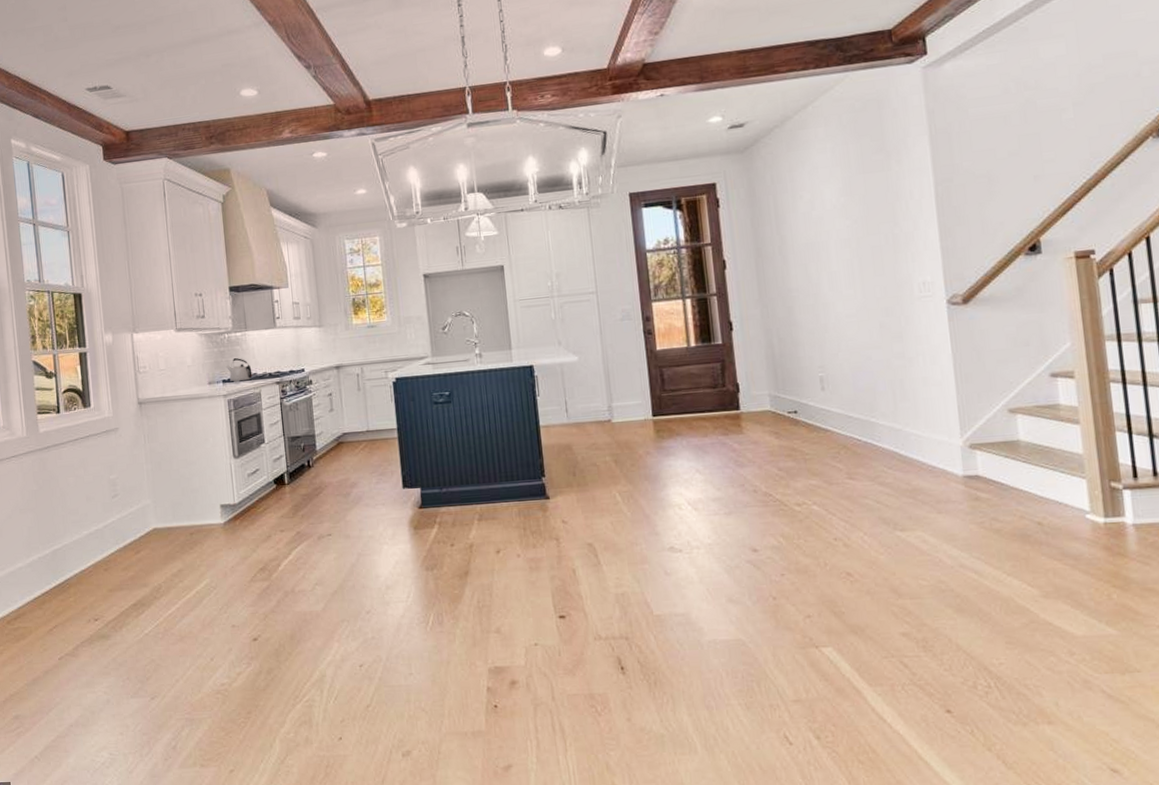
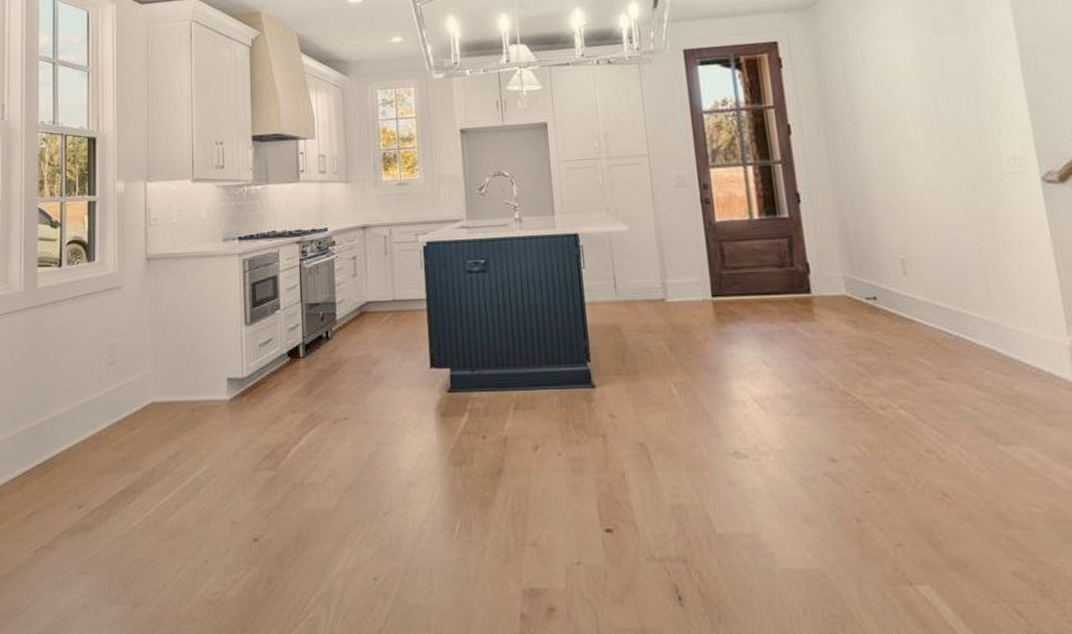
kettle: present [225,358,253,382] -> none [243,213,271,240]

